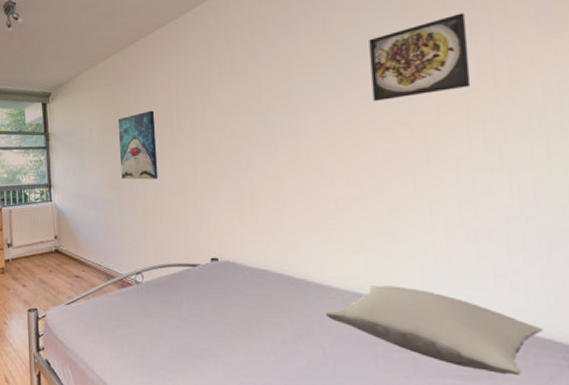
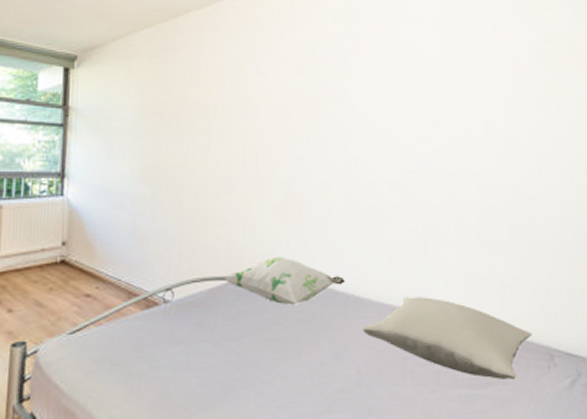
wall art: present [117,110,159,180] -> none [158,93,204,175]
decorative pillow: none [186,246,304,290] -> present [225,256,346,305]
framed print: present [369,13,471,101] -> none [414,39,489,111]

